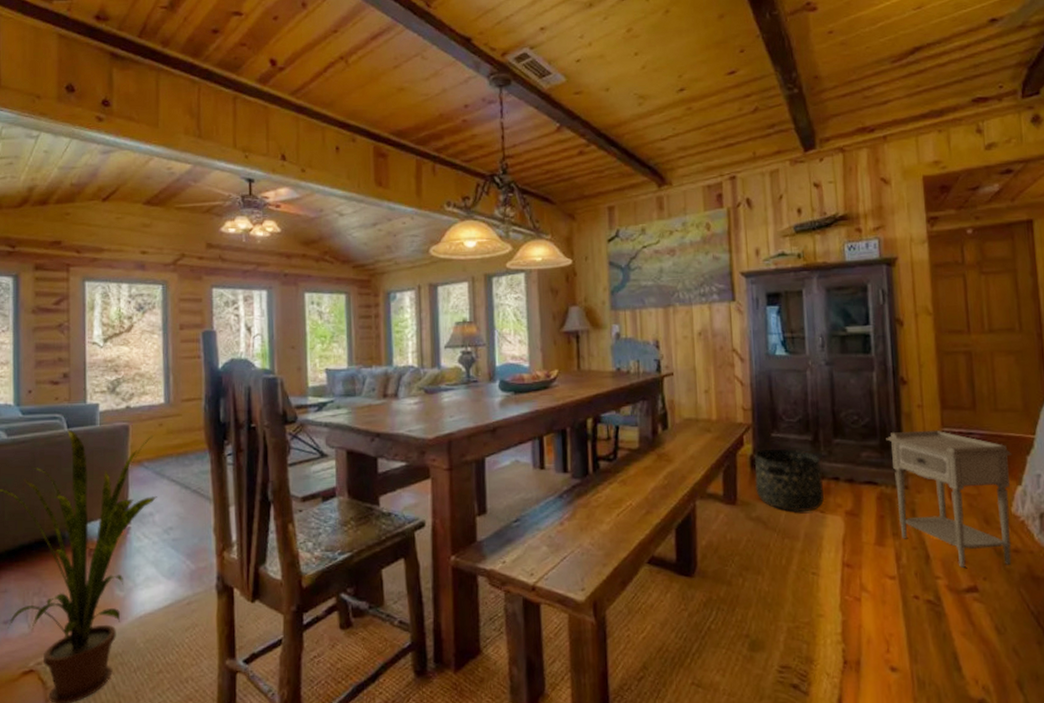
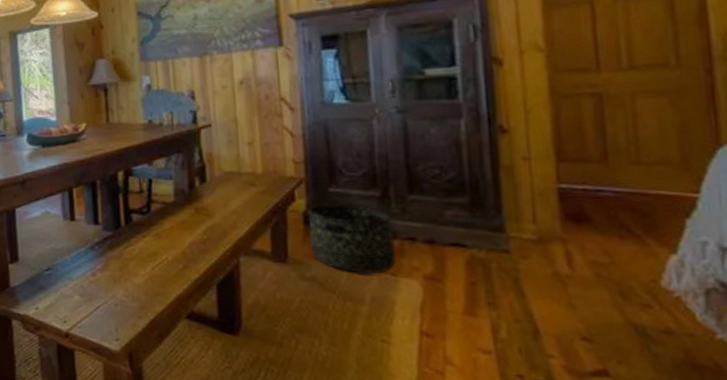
nightstand: present [886,430,1013,568] -> none [478,186,663,348]

